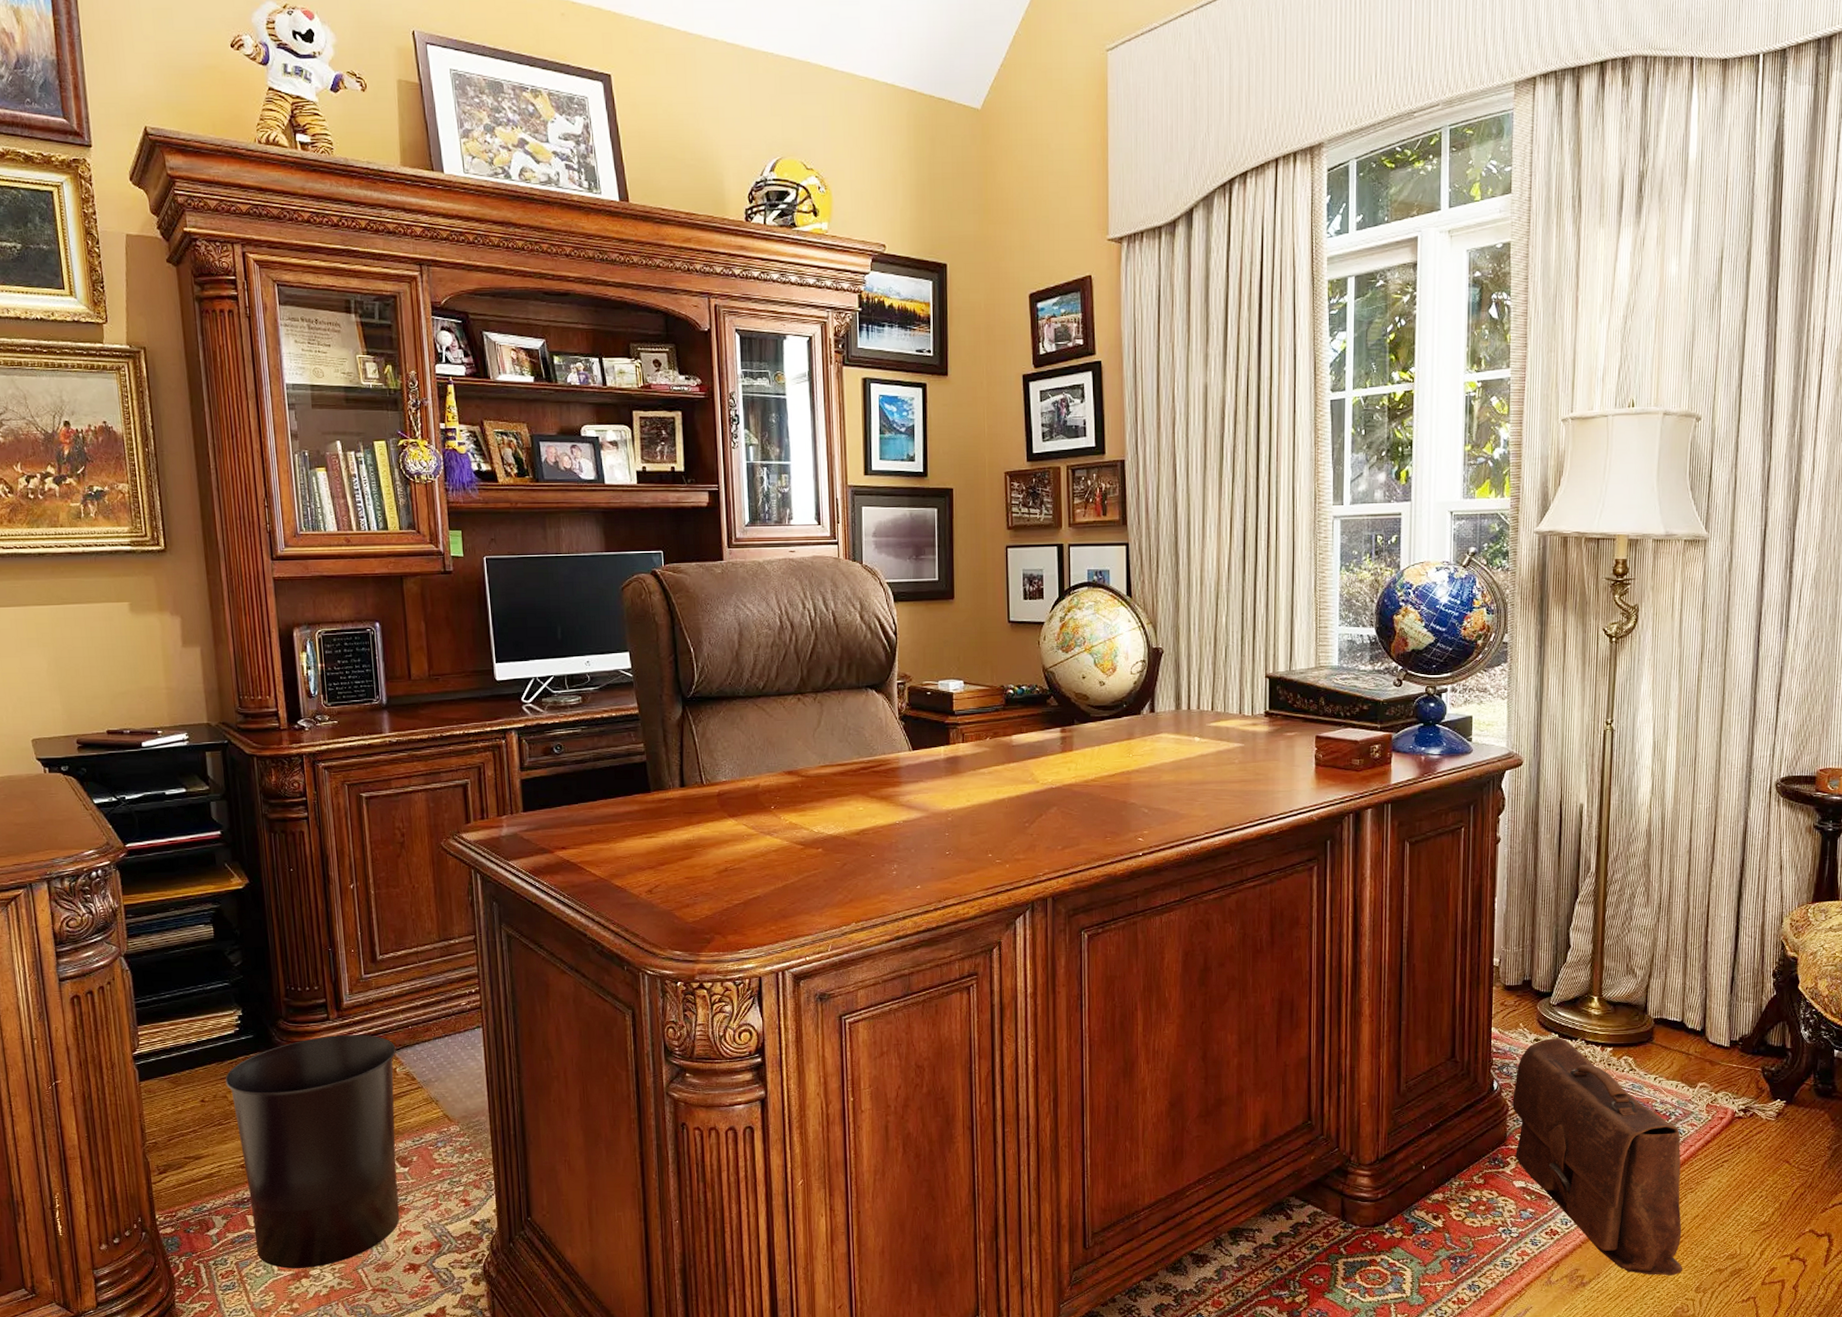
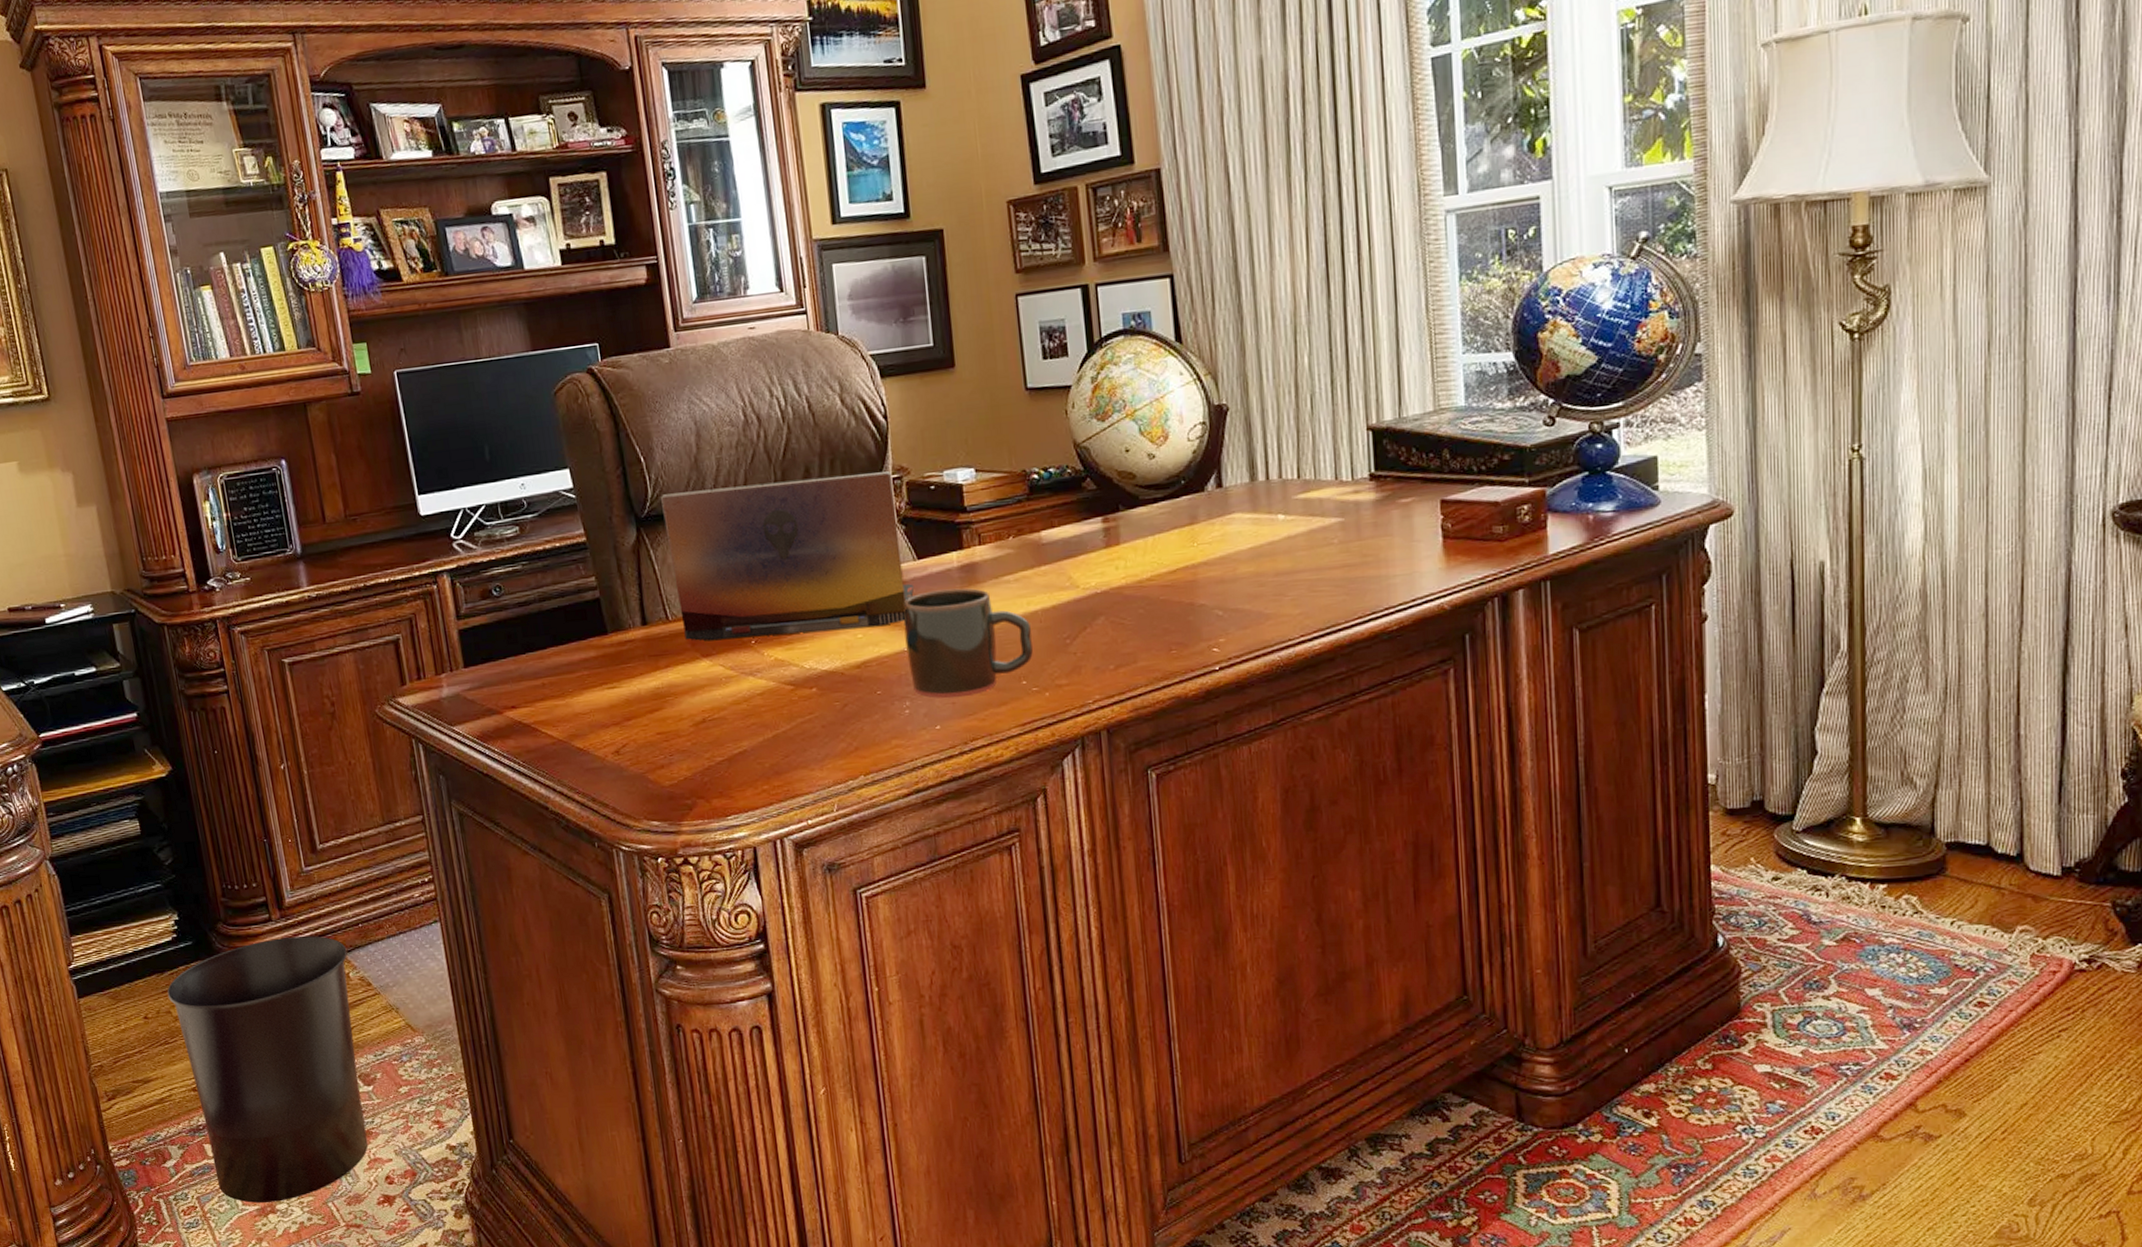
laptop computer: none [705,677,908,804] -> present [661,471,915,641]
mug: none [897,776,999,864] -> present [903,588,1033,699]
briefcase: present [1512,1037,1683,1276] -> none [1746,873,2009,1185]

